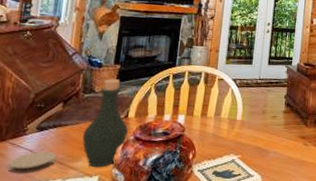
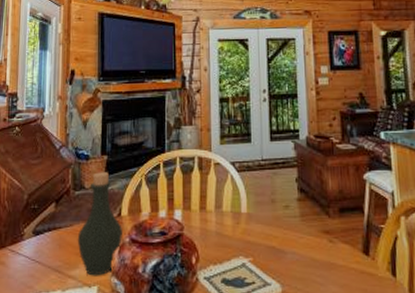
coaster: present [8,151,56,173] -> none [10,258,53,284]

